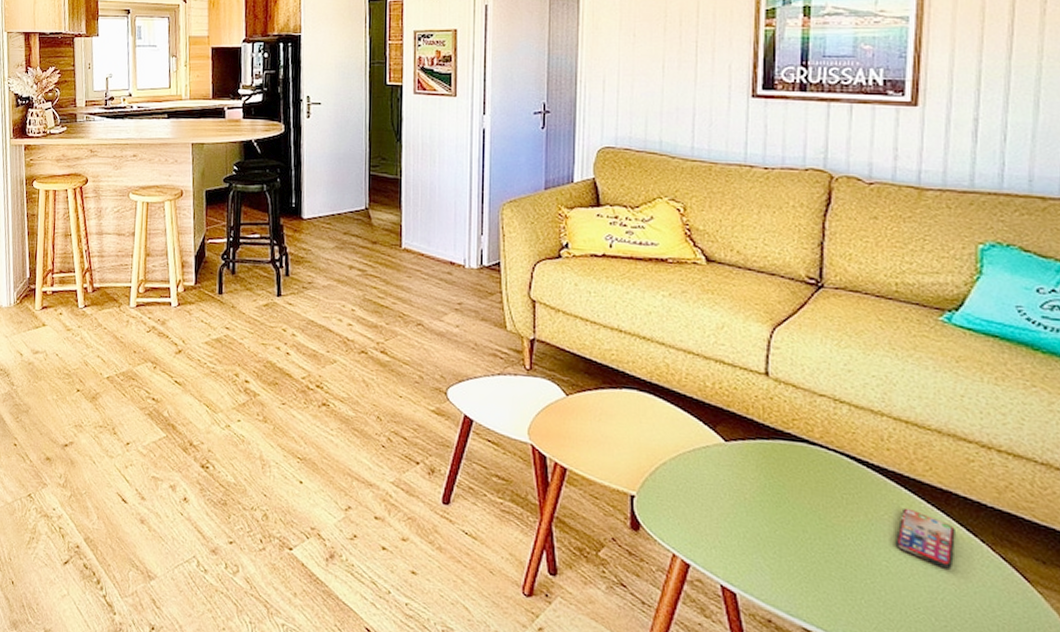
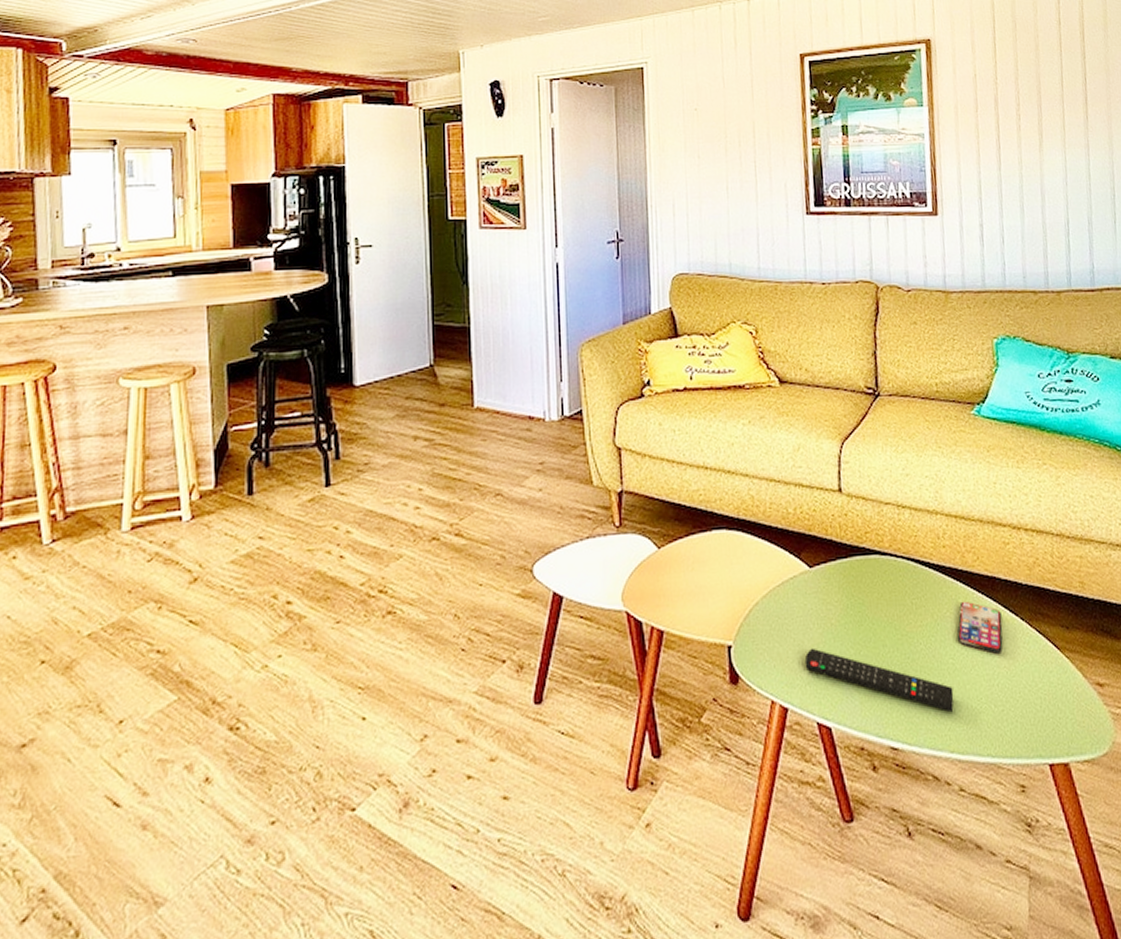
remote control: none [712,515,884,613] -> present [804,647,954,713]

